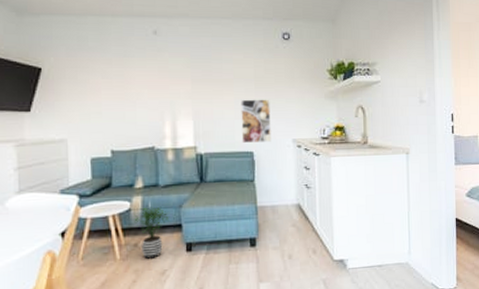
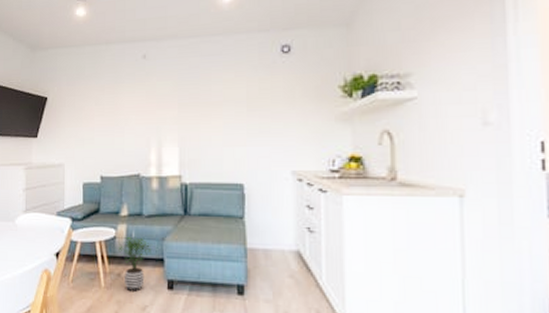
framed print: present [240,99,271,143] -> none [230,123,265,173]

